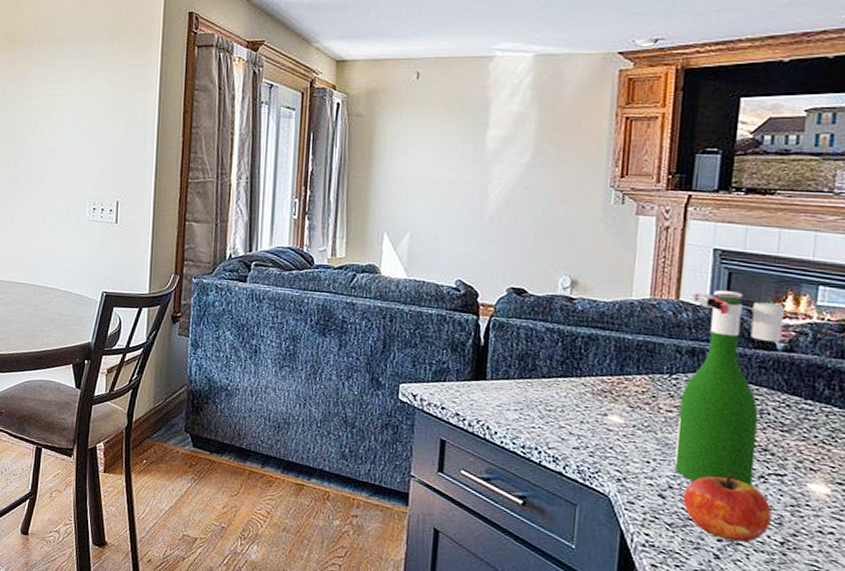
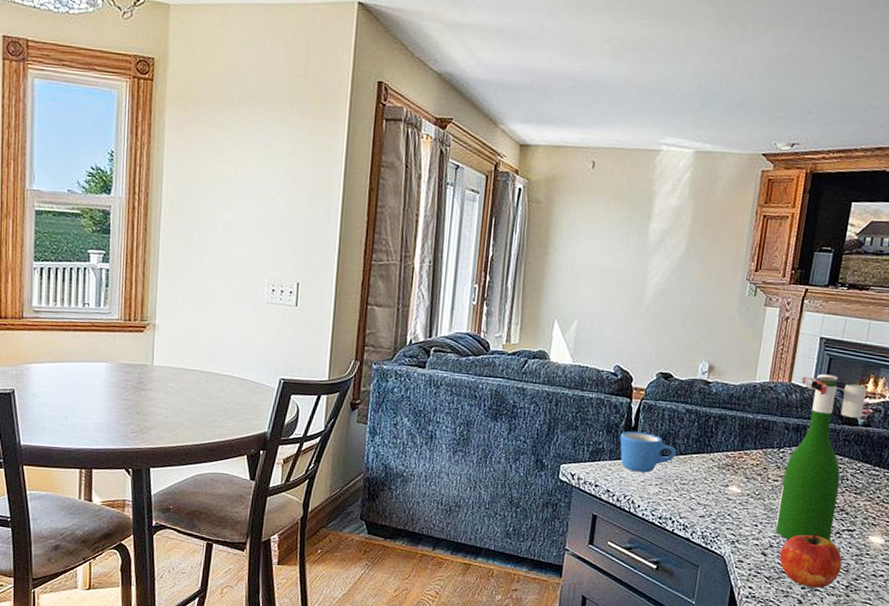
mug: none [467,350,538,397] -> present [619,431,677,473]

